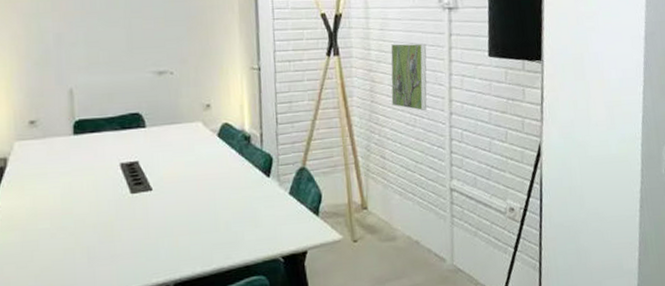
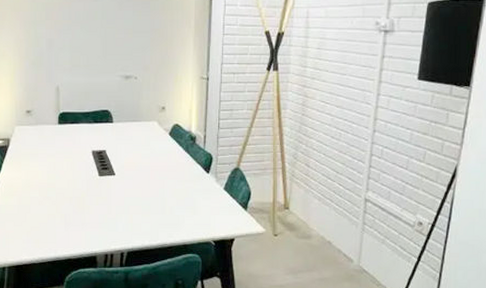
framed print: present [391,43,427,111] -> none [321,63,359,126]

